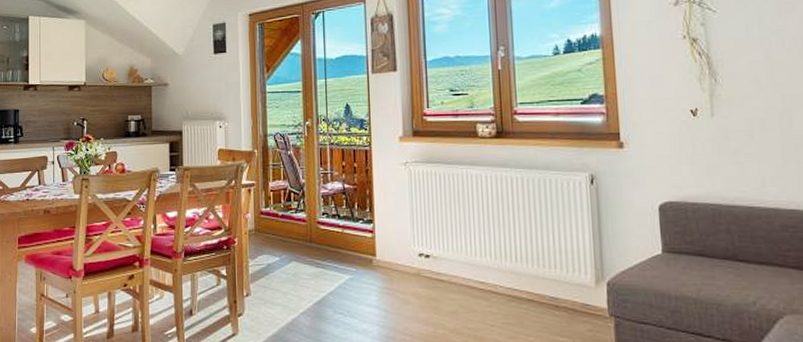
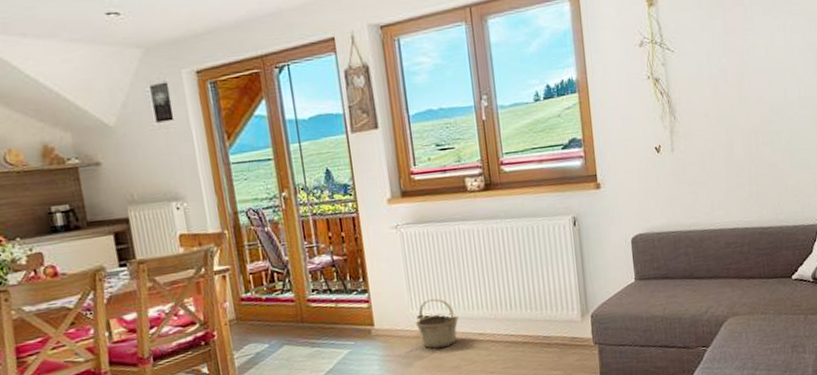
basket: none [416,238,460,289] -> present [415,298,459,349]

